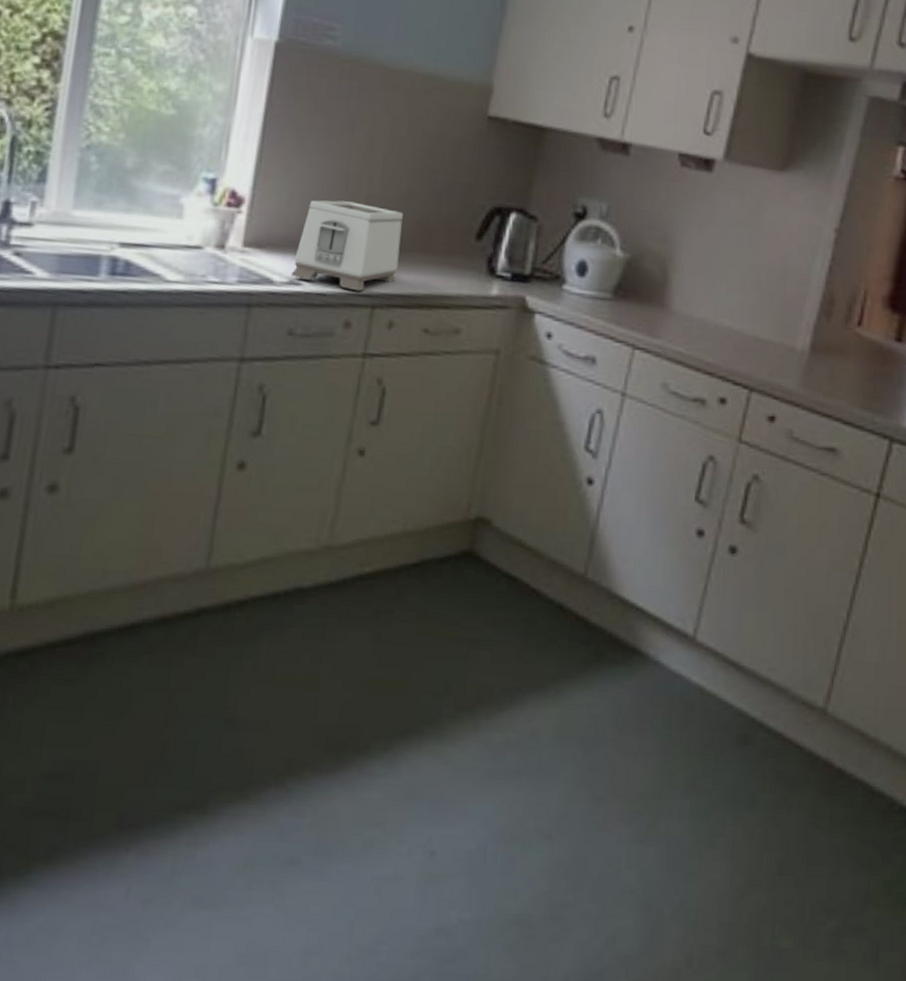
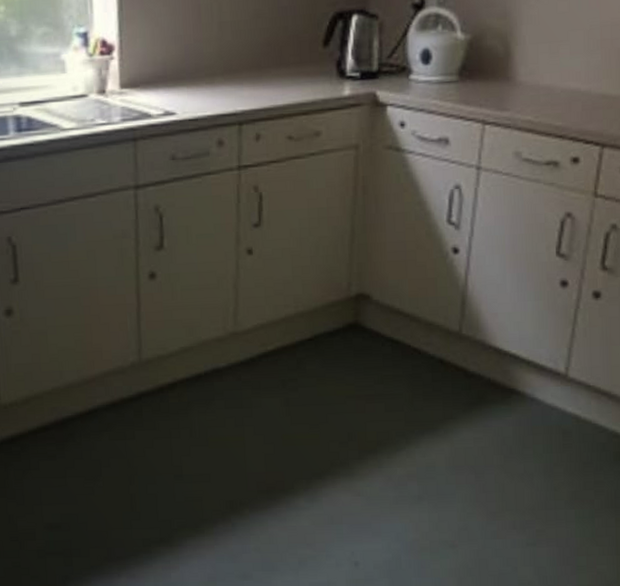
toaster: present [291,200,403,292] -> none [165,31,257,112]

